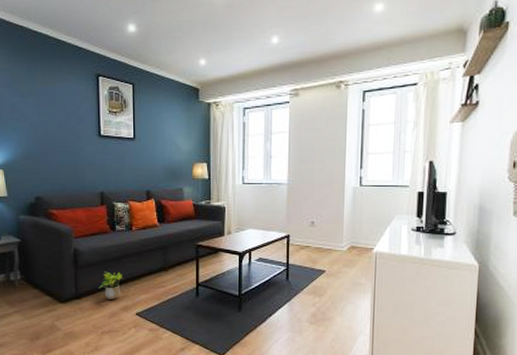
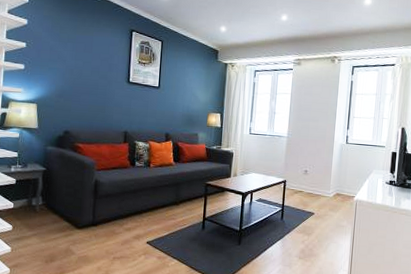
potted plant: present [99,271,124,299] -> none [115,202,139,228]

